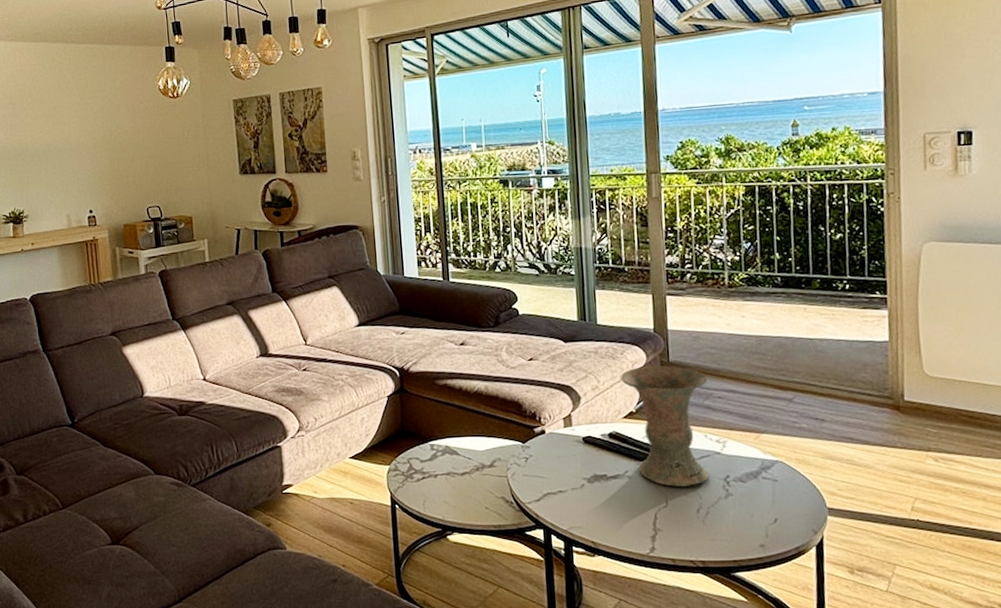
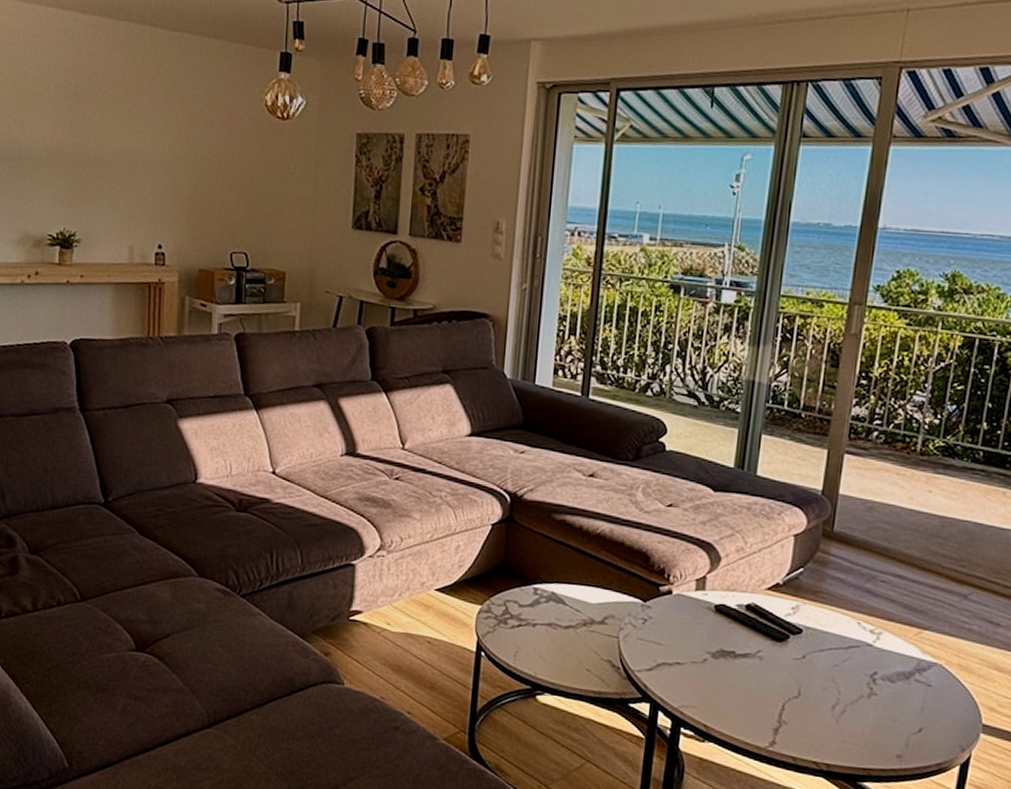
vase: present [620,365,709,487] -> none [772,532,875,678]

